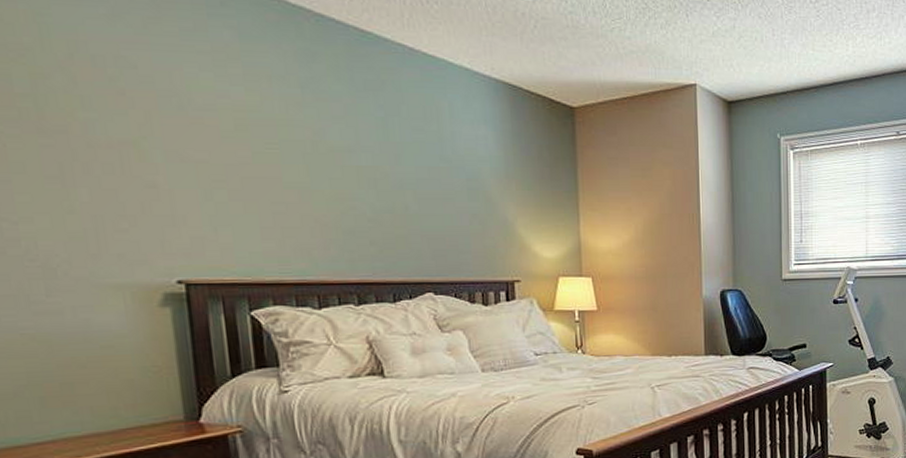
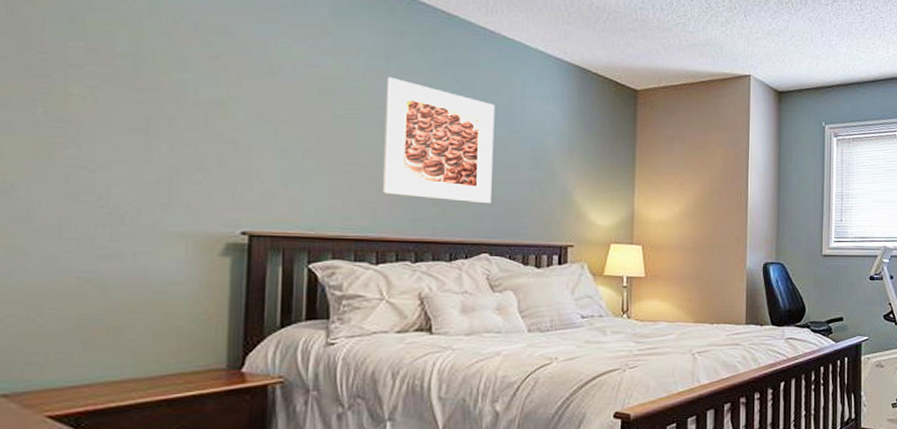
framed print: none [304,105,430,240] -> present [382,76,495,204]

